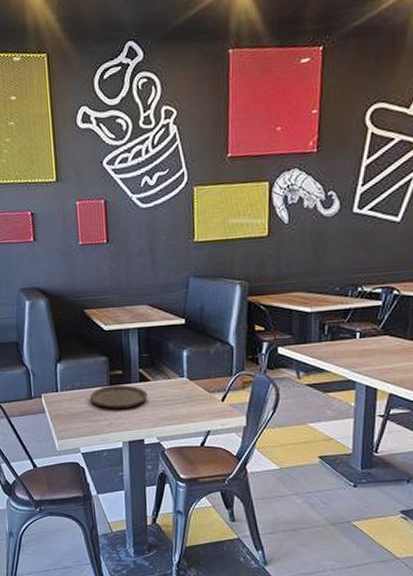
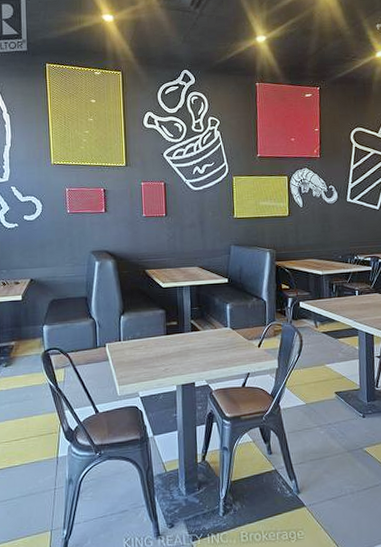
plate: present [89,384,148,409] -> none [148,334,199,356]

